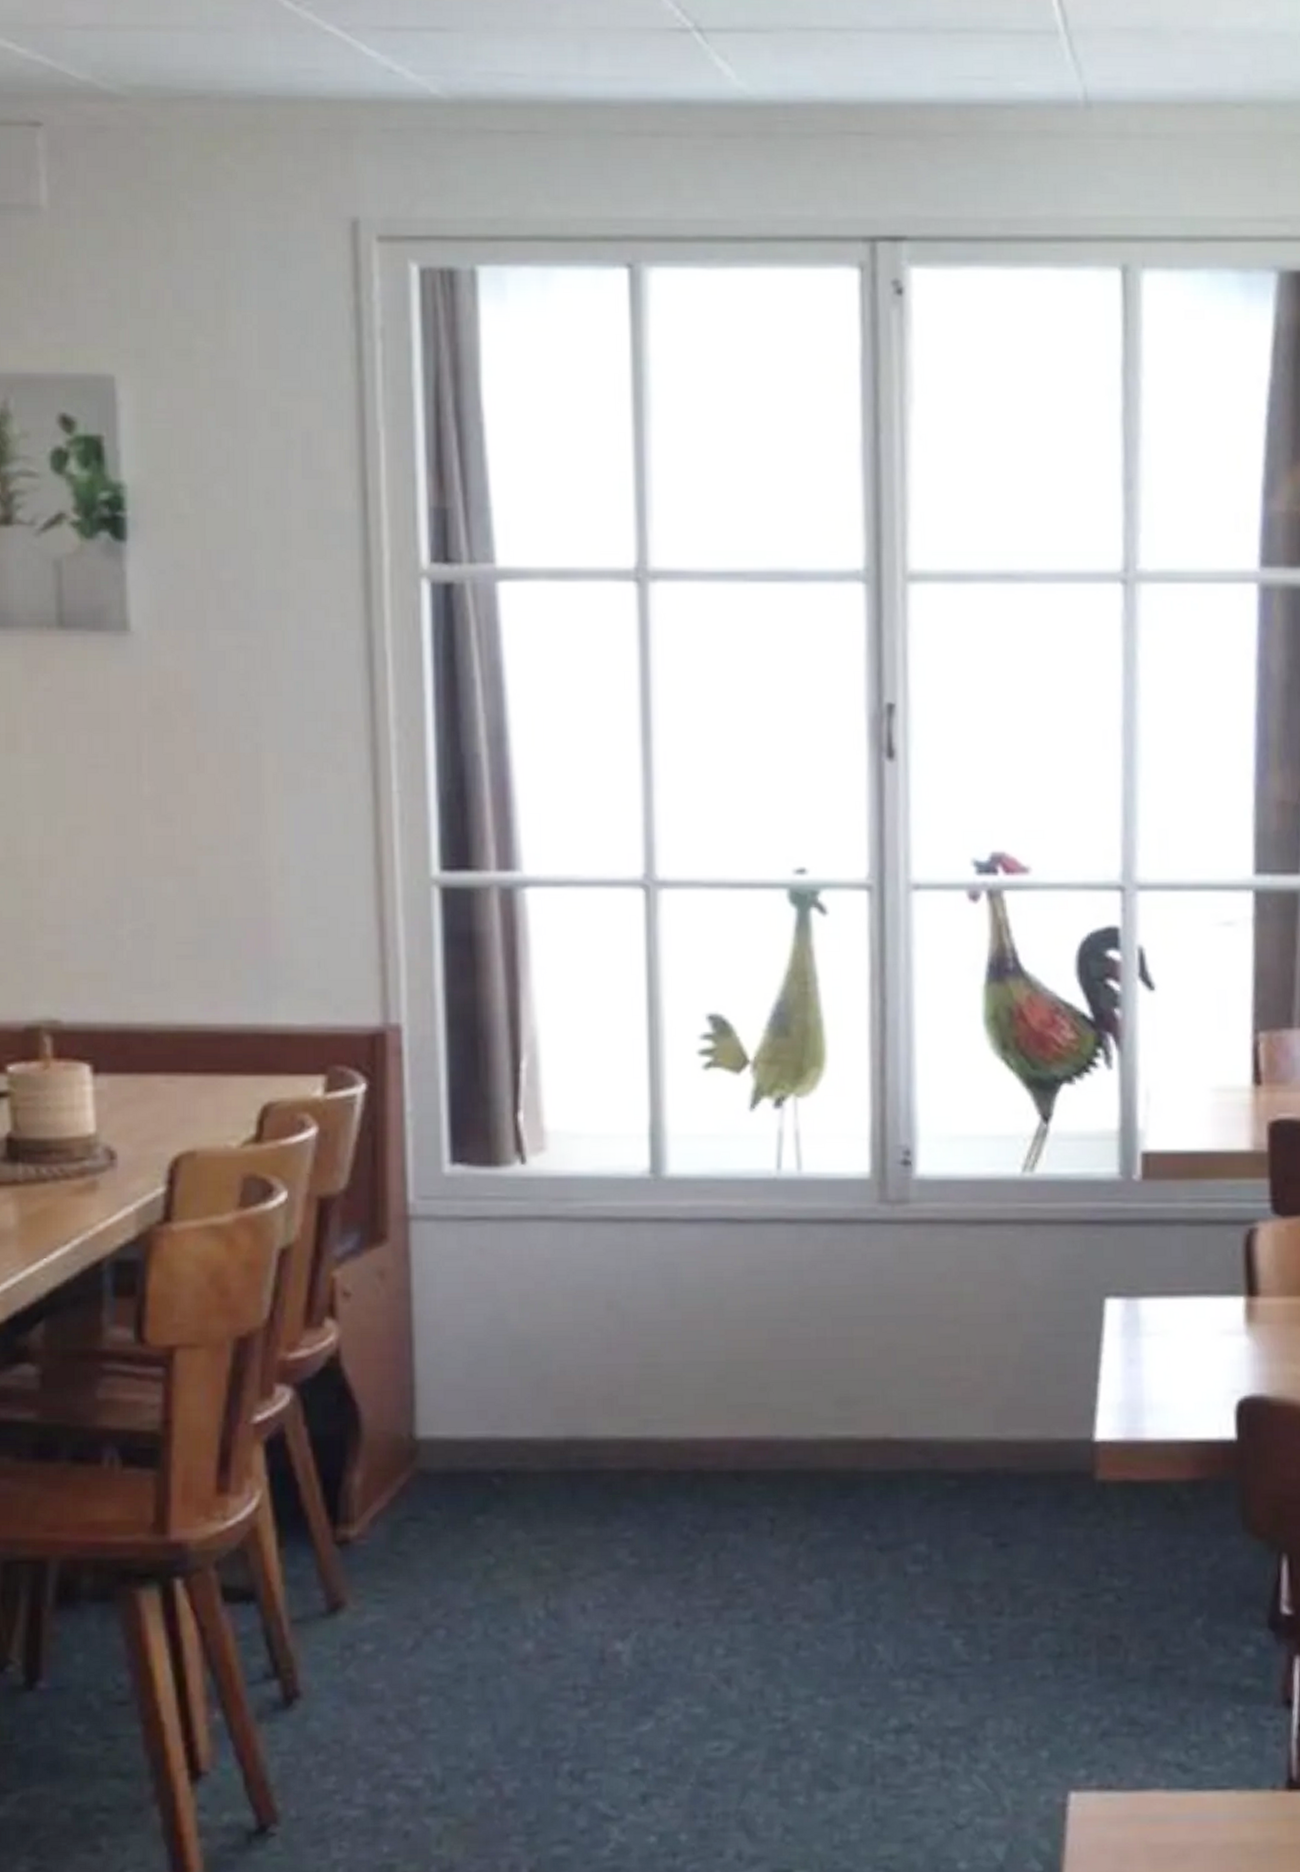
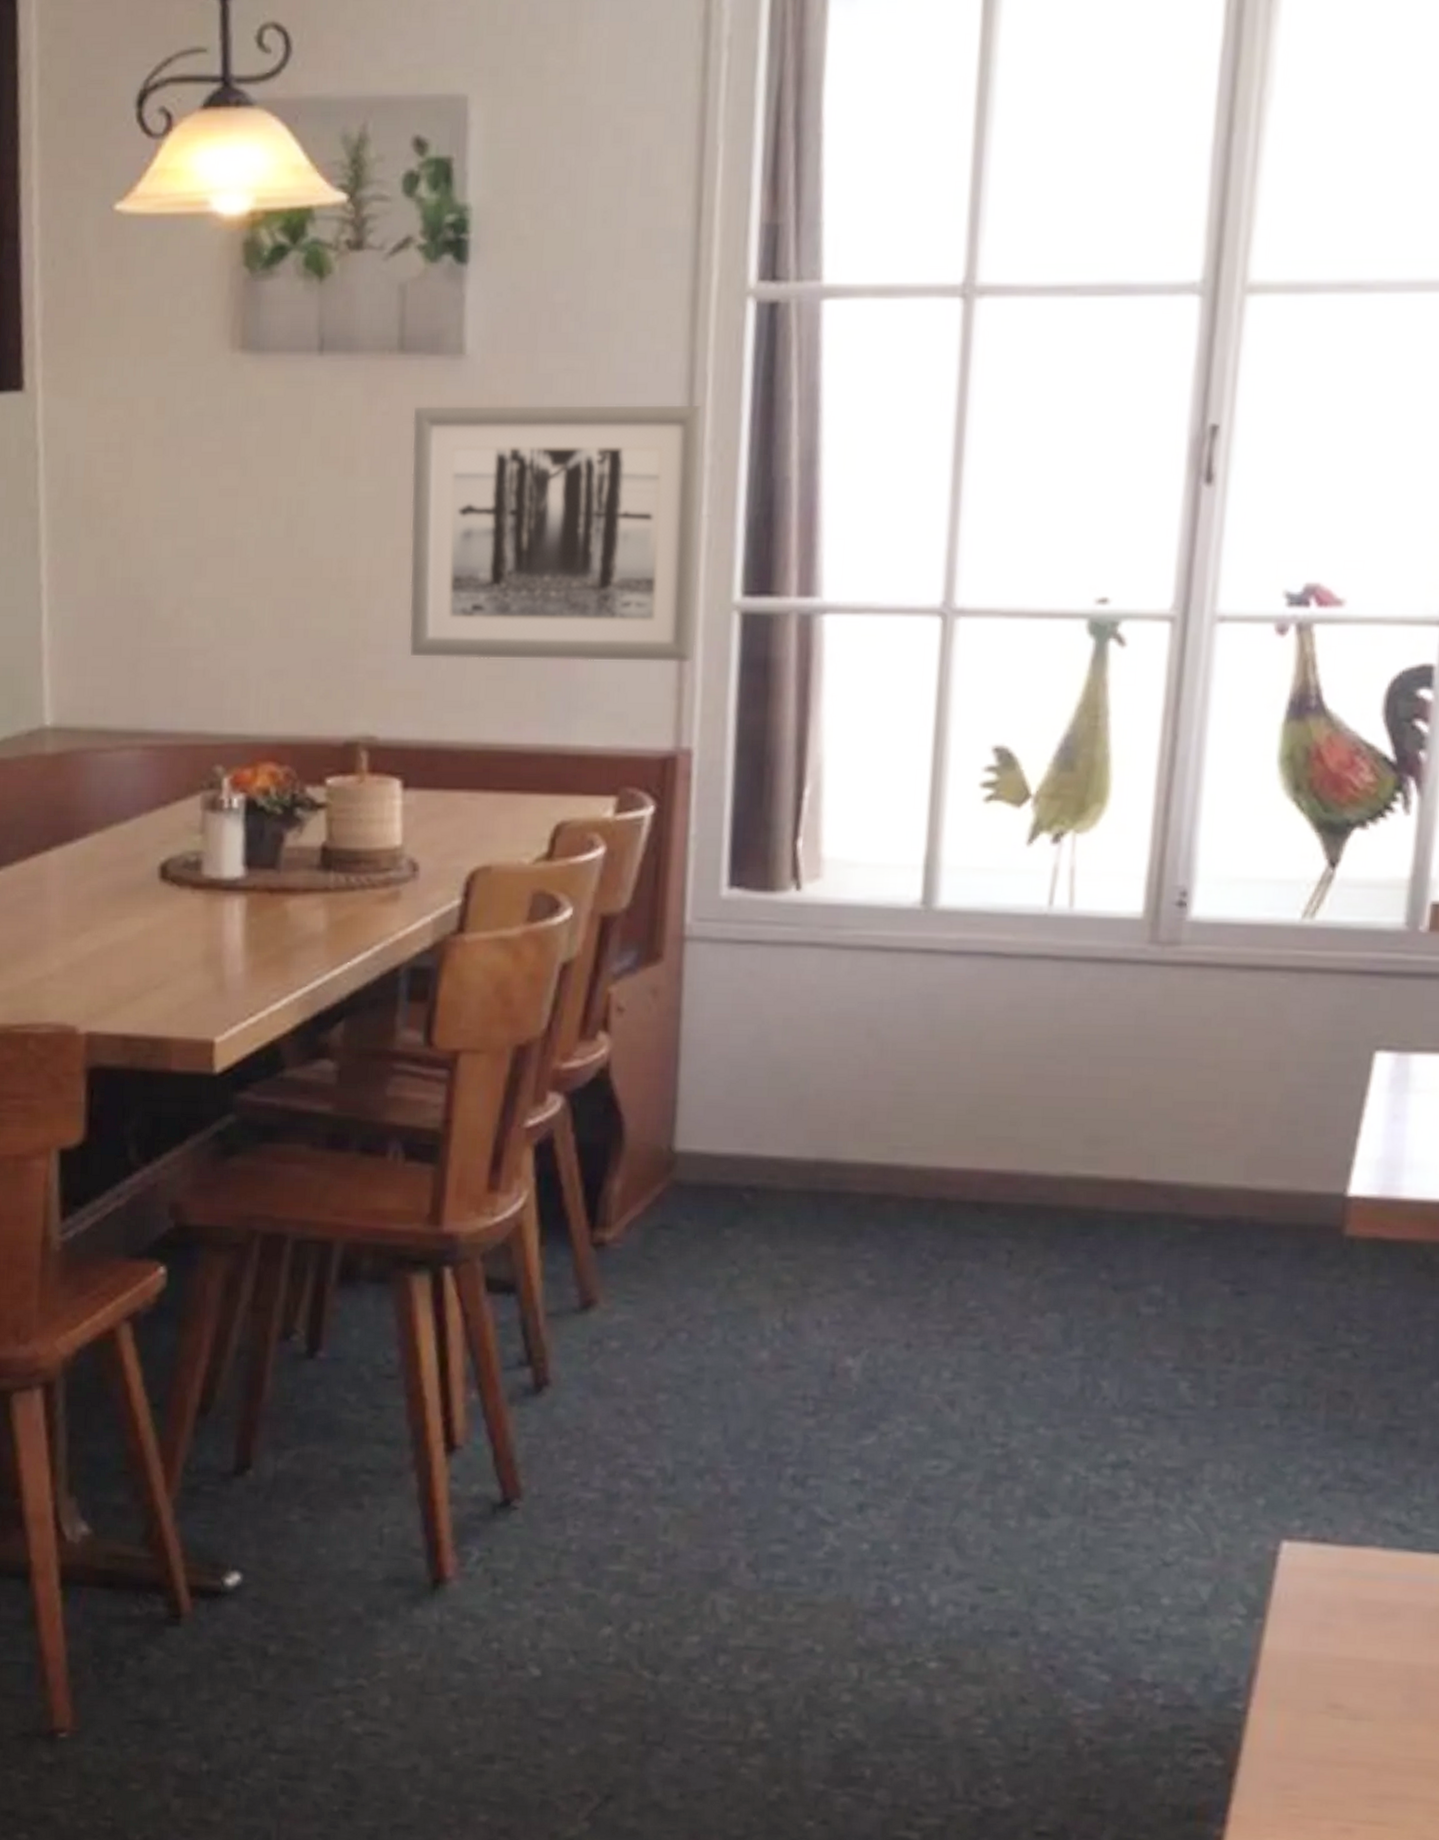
wall art: none [78,681,396,939] -> present [408,403,706,663]

